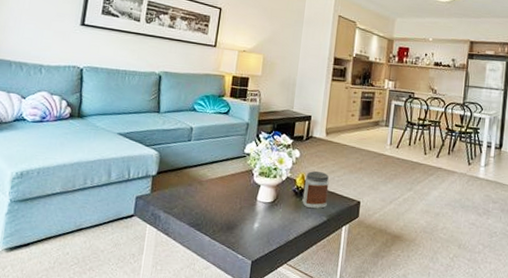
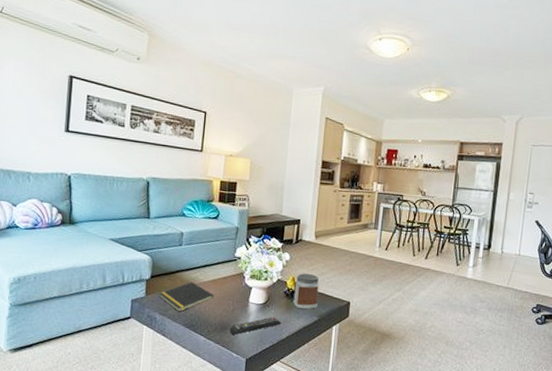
notepad: none [164,179,221,211] -> present [158,282,214,312]
remote control: none [235,216,290,236] -> present [229,317,282,336]

